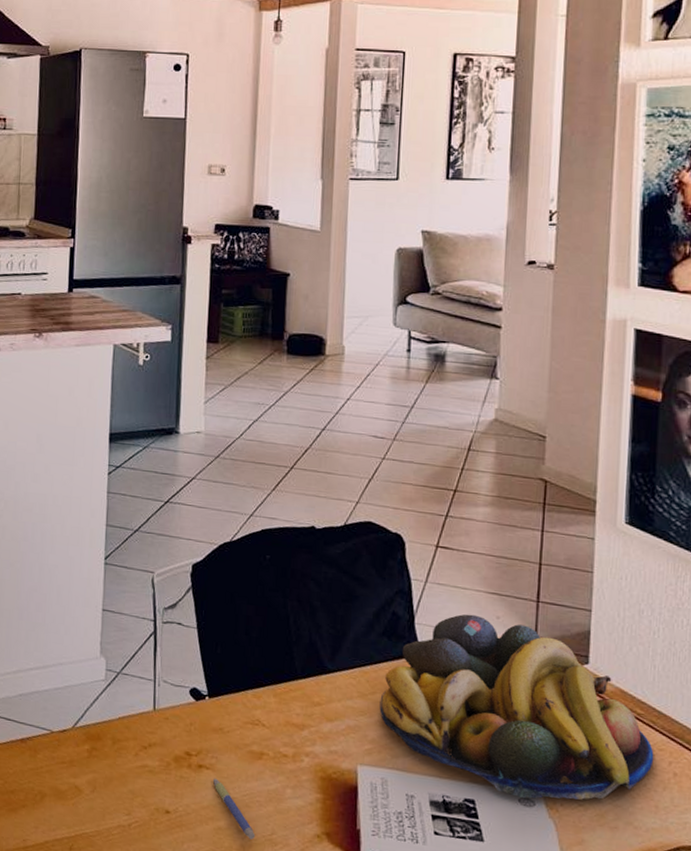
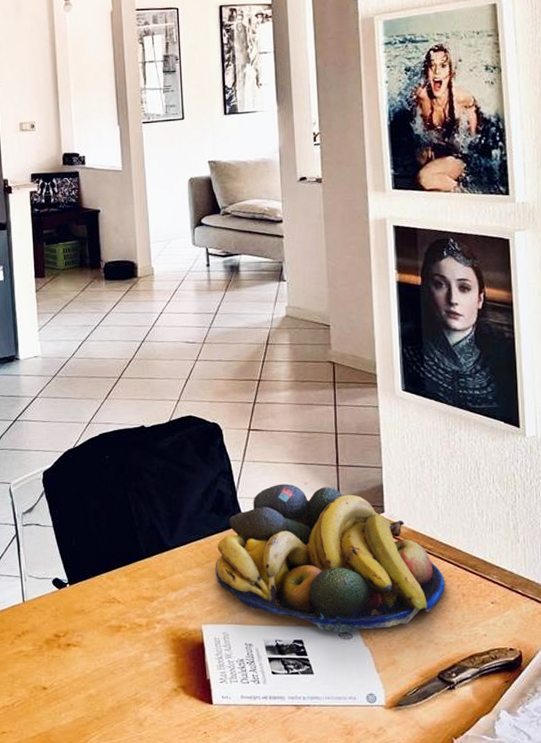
pen: present [212,778,256,840] -> none [80,653,122,701]

